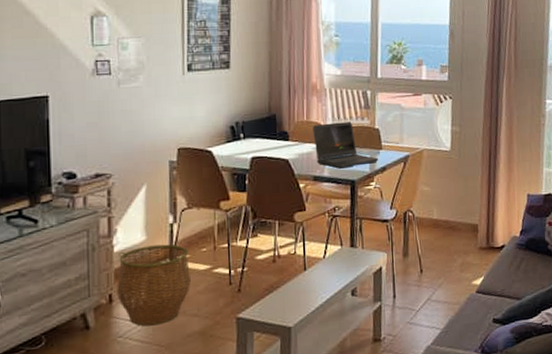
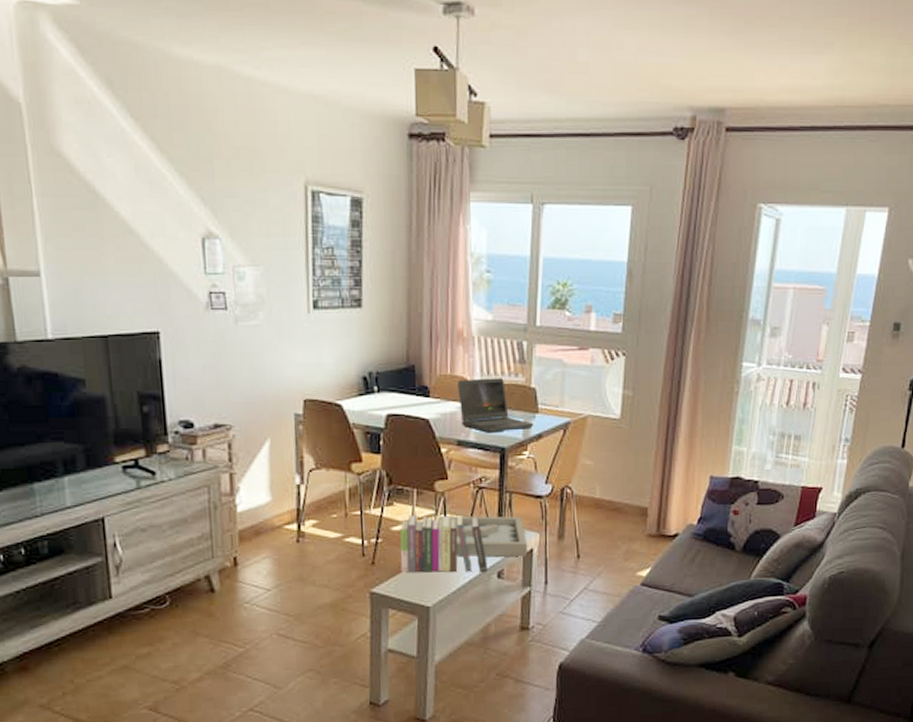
basket: present [117,244,192,326] -> none [241,507,321,594]
books: none [264,241,342,297] -> present [400,514,487,573]
decorative tray: none [297,239,378,280] -> present [437,515,528,558]

